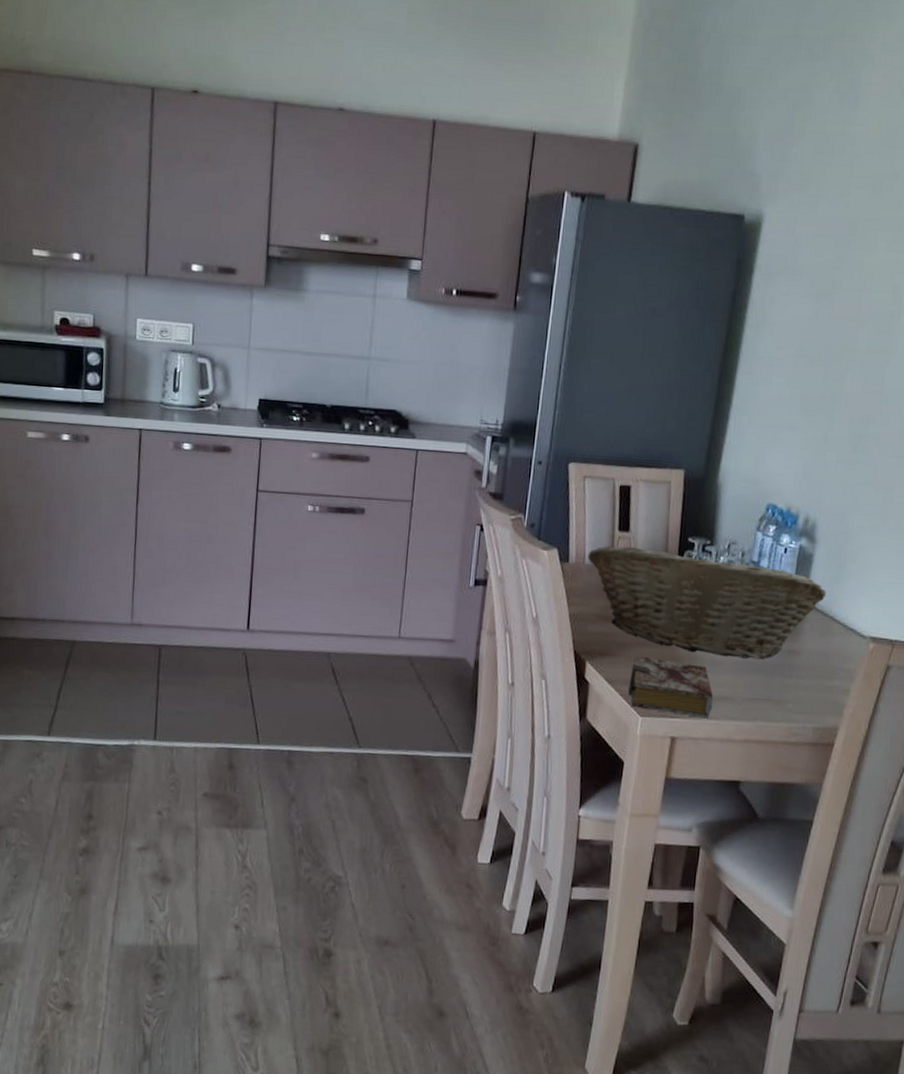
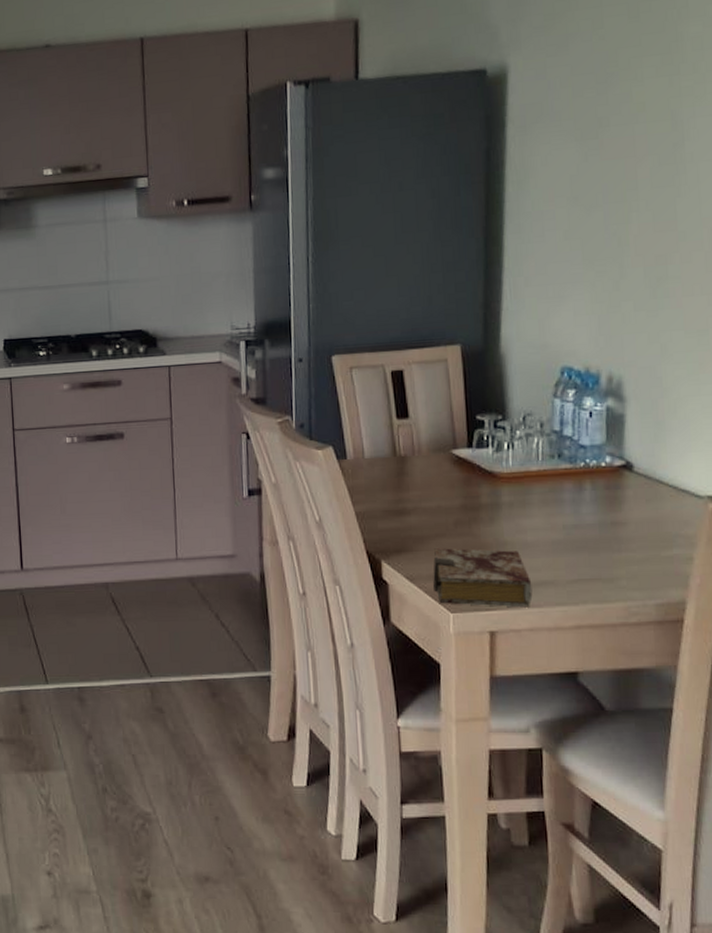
fruit basket: present [587,546,827,660] -> none [366,427,647,538]

